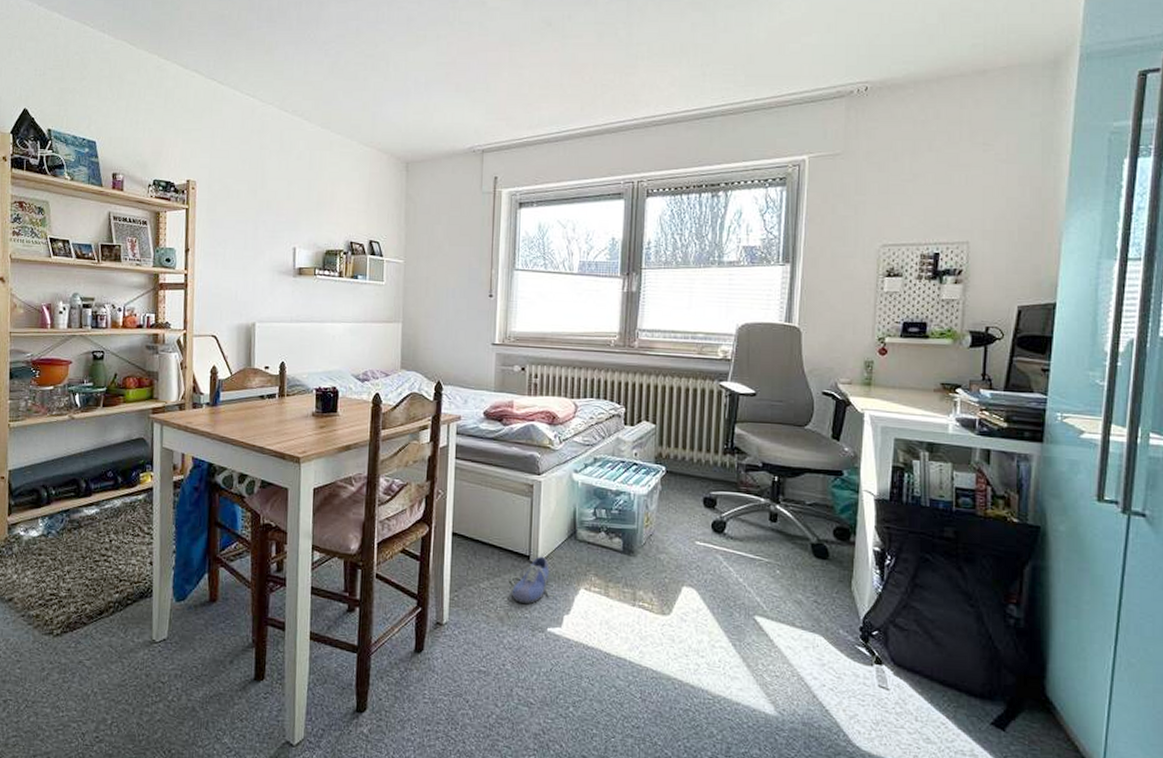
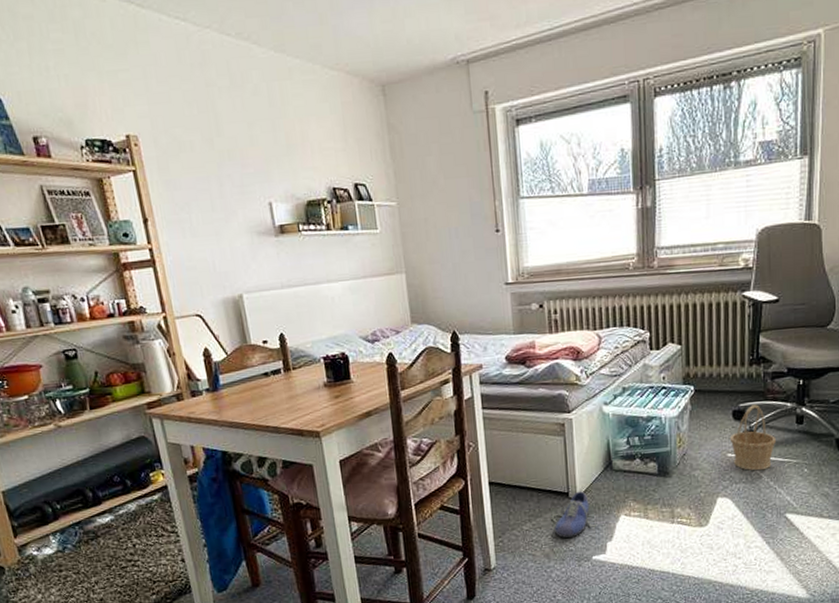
basket: none [699,494,748,565] -> present [729,404,777,471]

